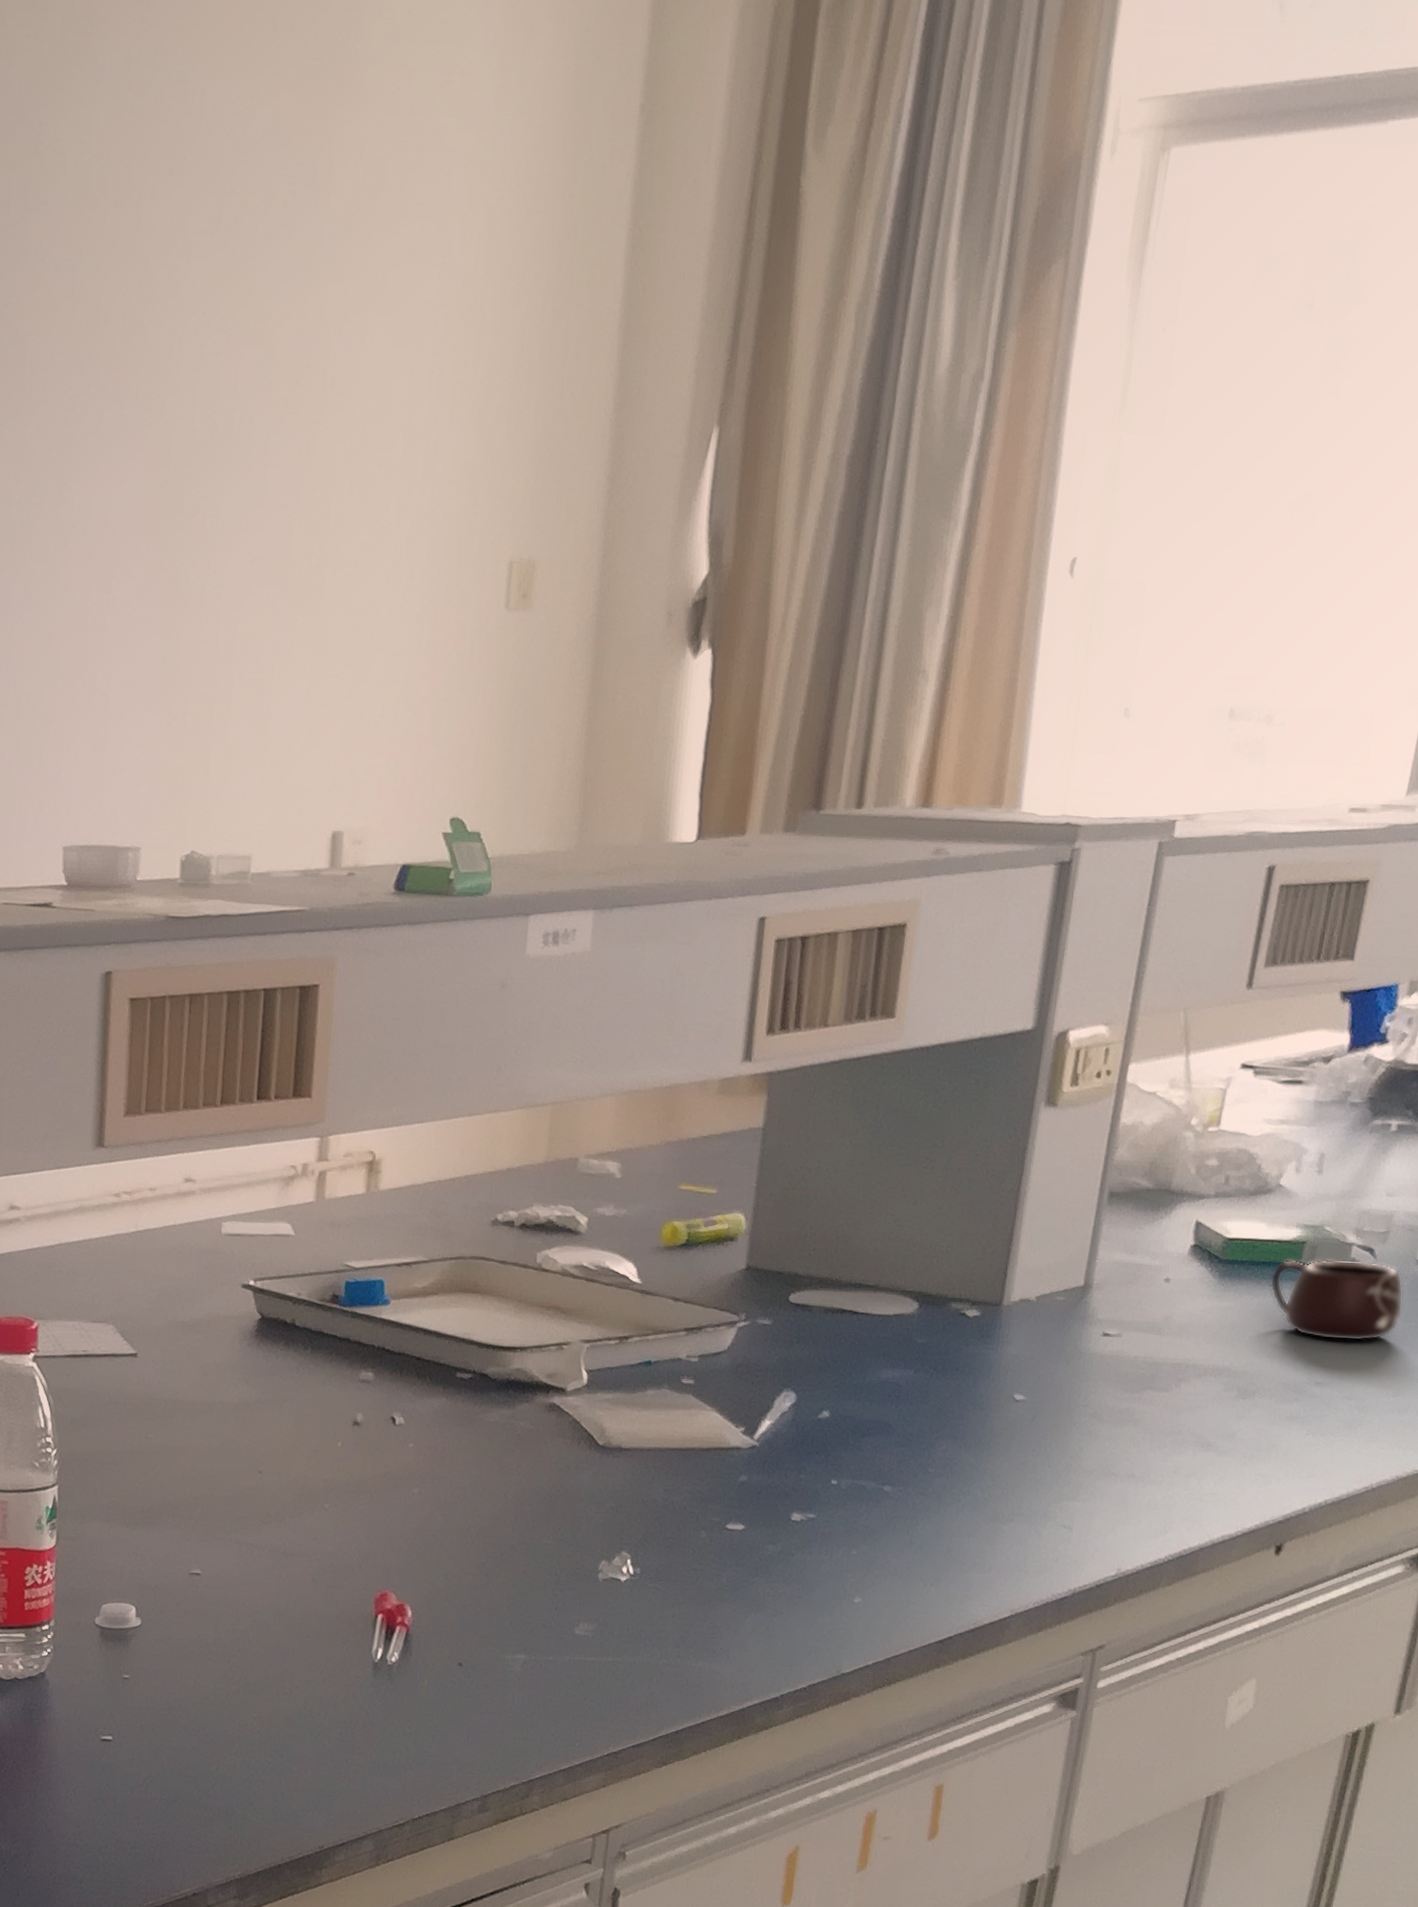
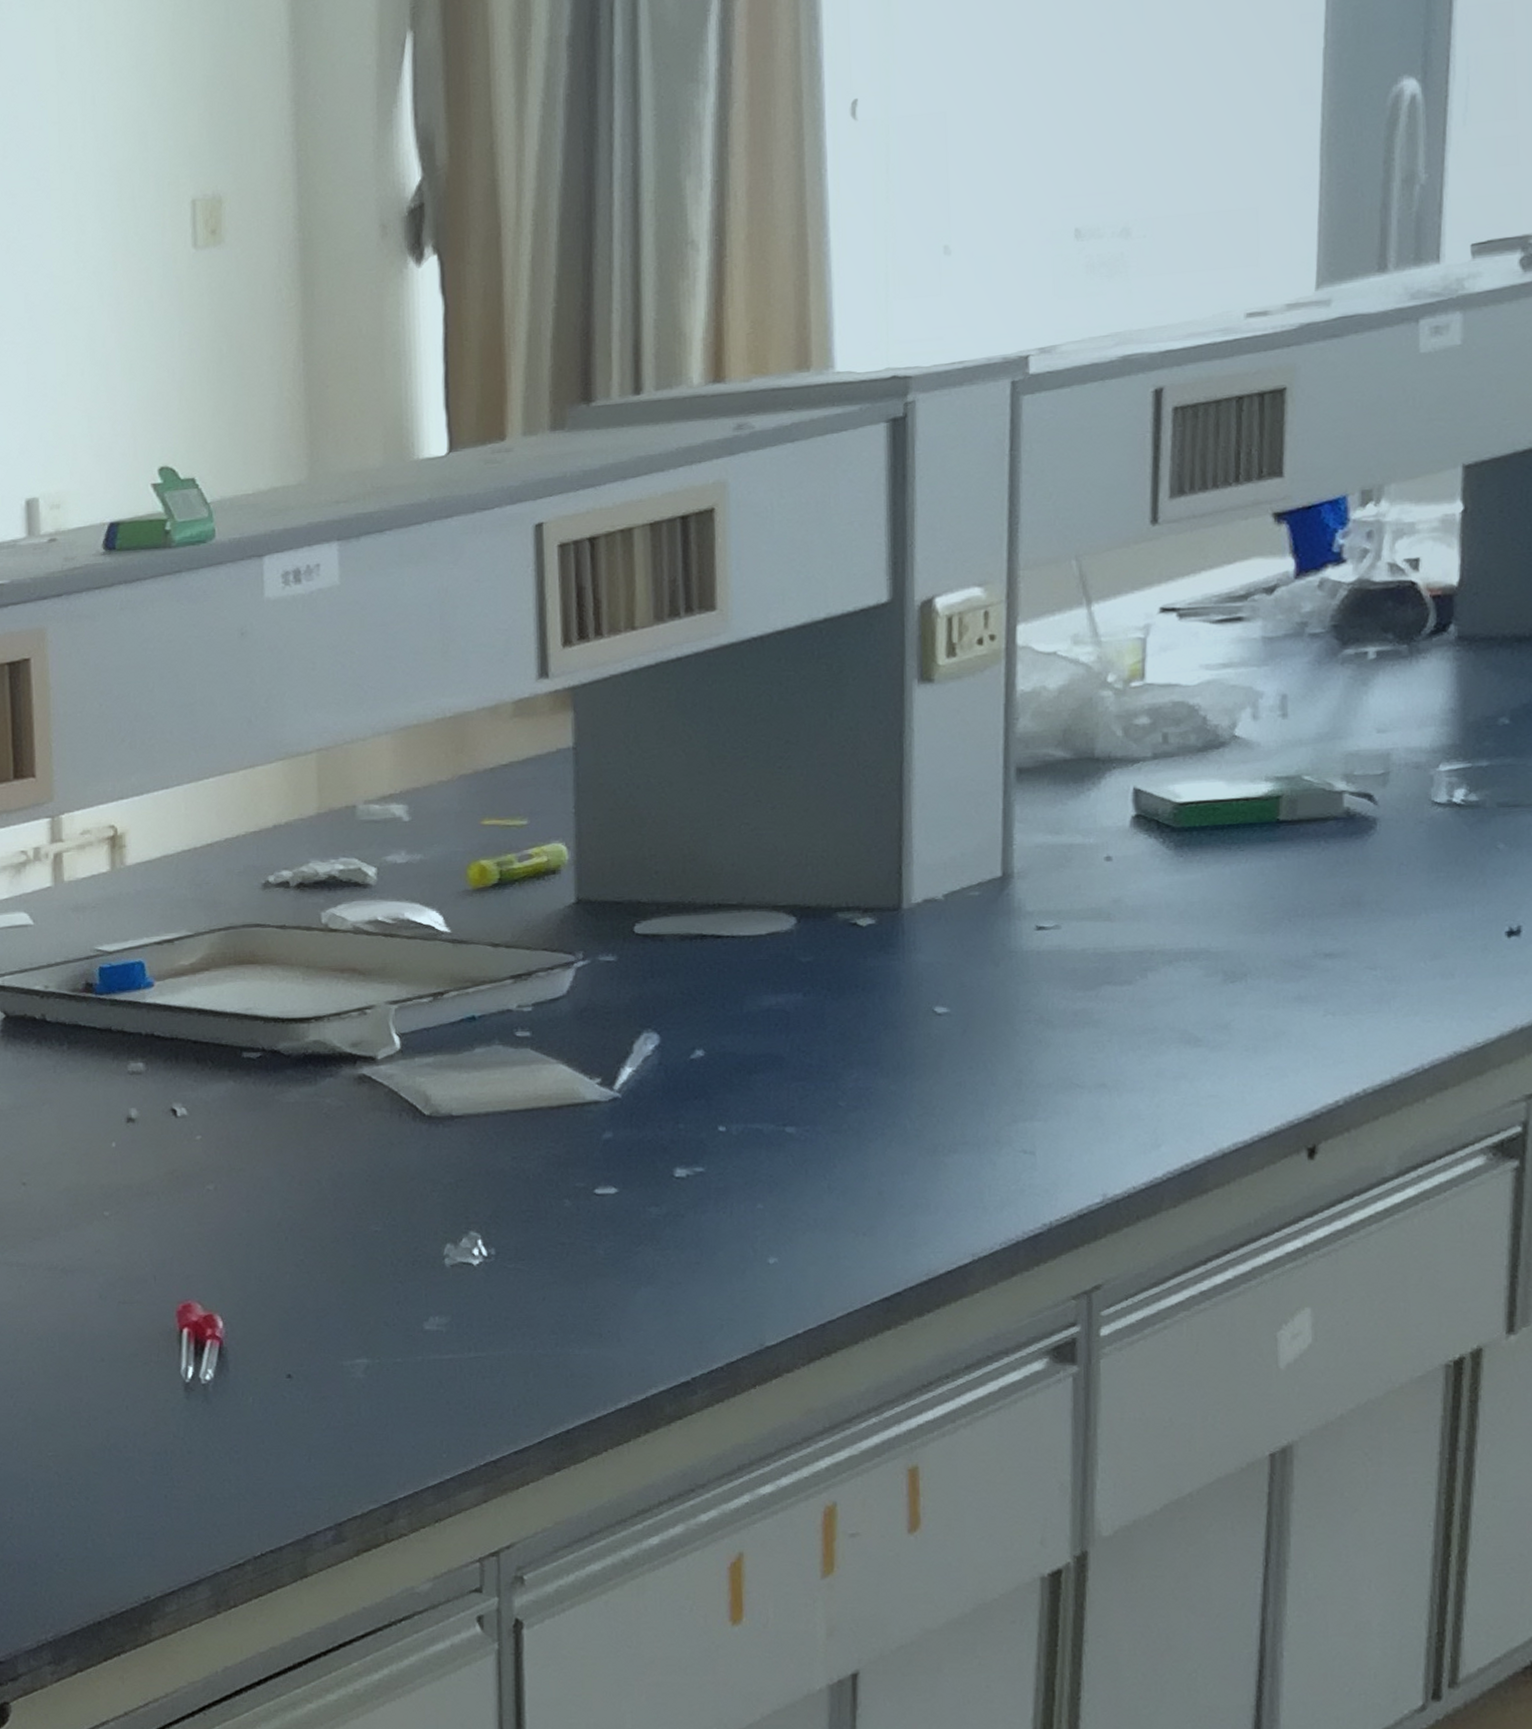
mug: present [1270,1259,1404,1342] -> none [1242,809,1424,905]

